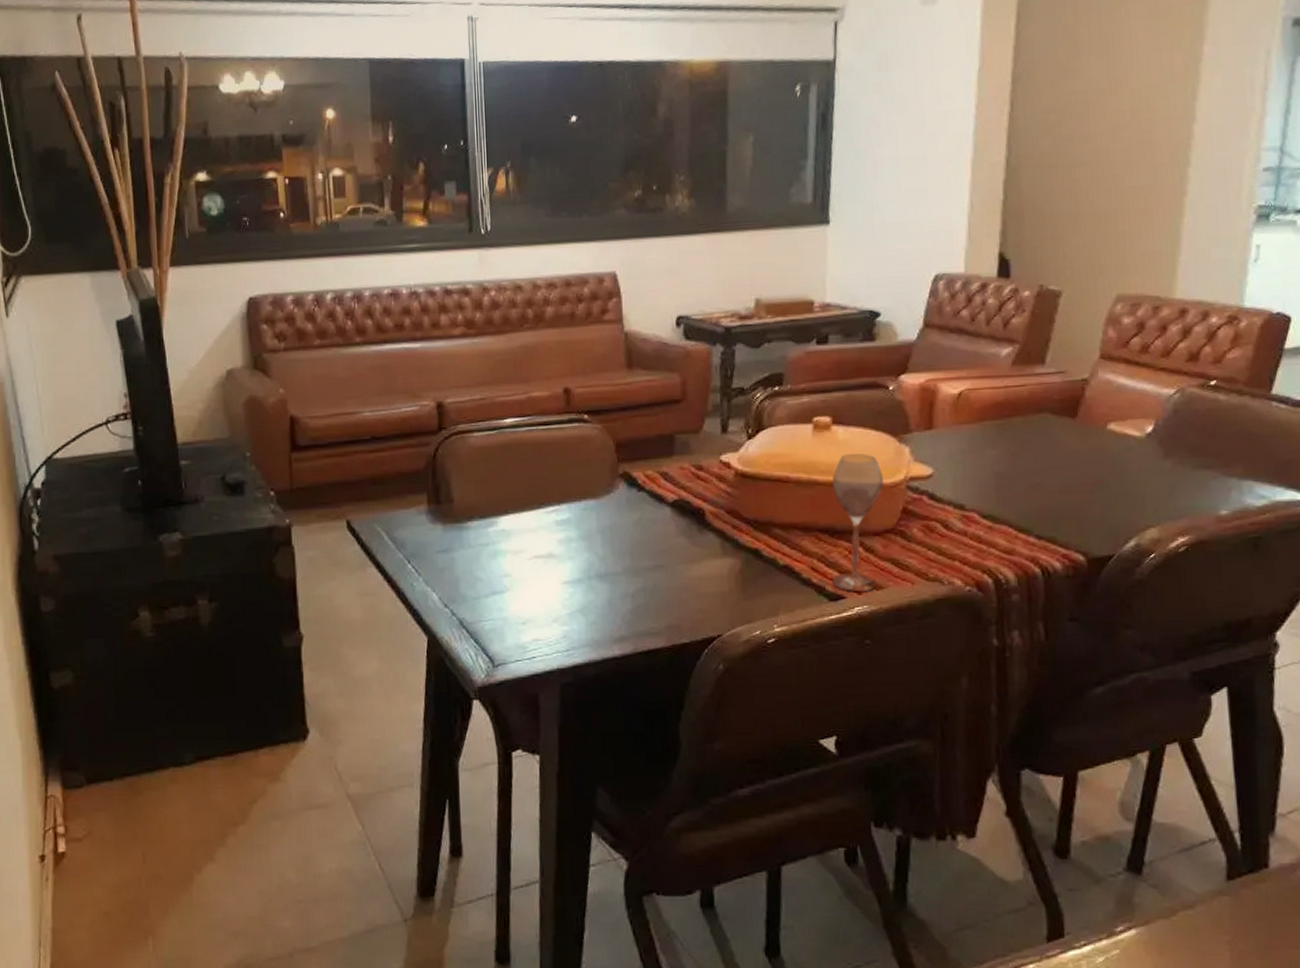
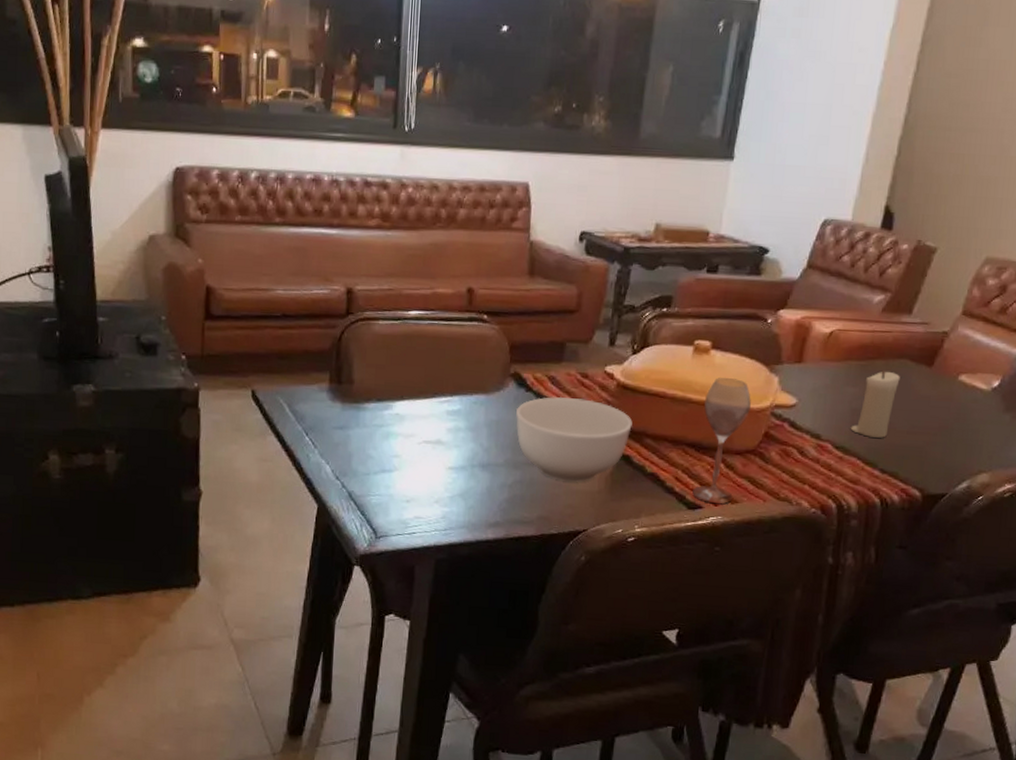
bowl: none [629,492,757,584] -> present [515,396,633,482]
candle: none [996,428,1043,502] -> present [850,371,900,438]

